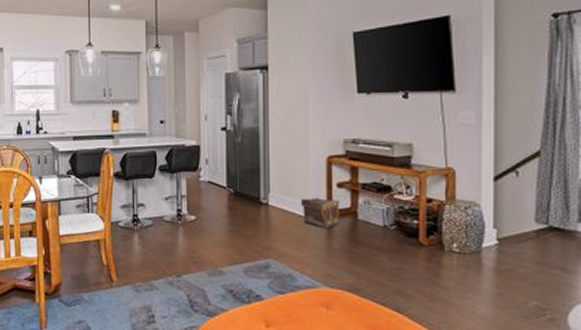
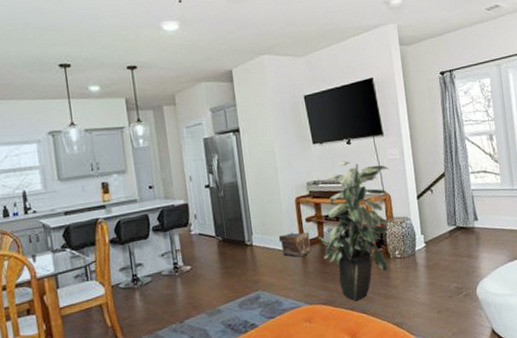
indoor plant: none [348,118,457,296] -> present [316,160,389,302]

